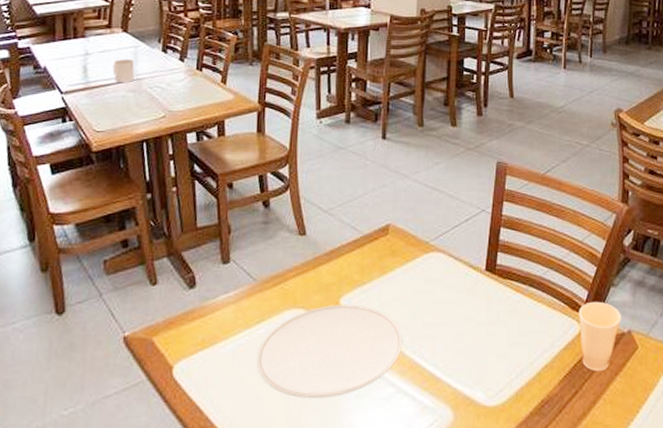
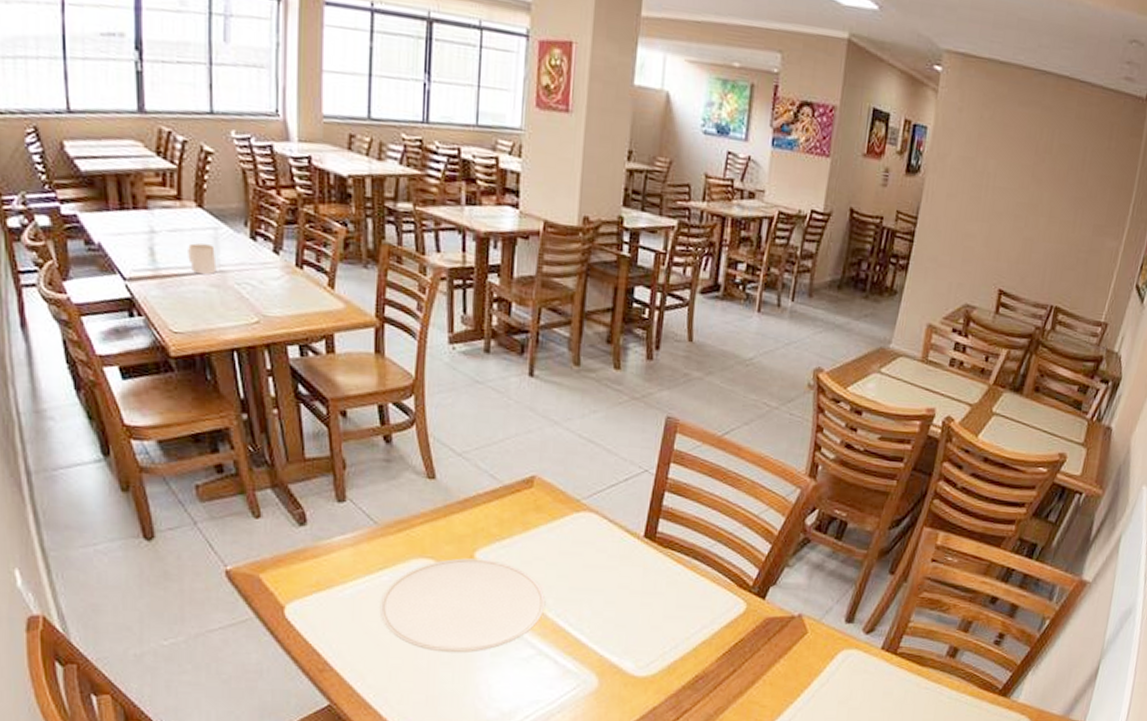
cup: present [579,301,621,371] -> none [744,580,793,652]

